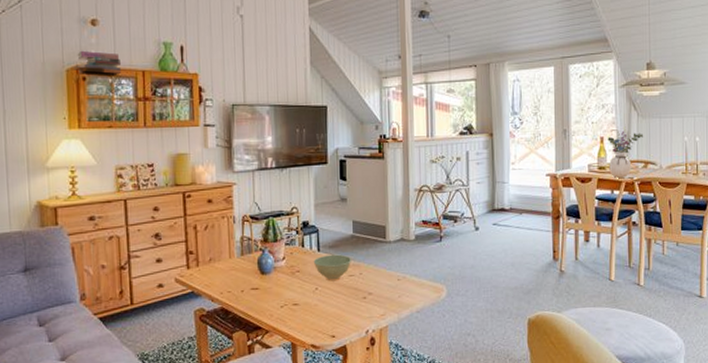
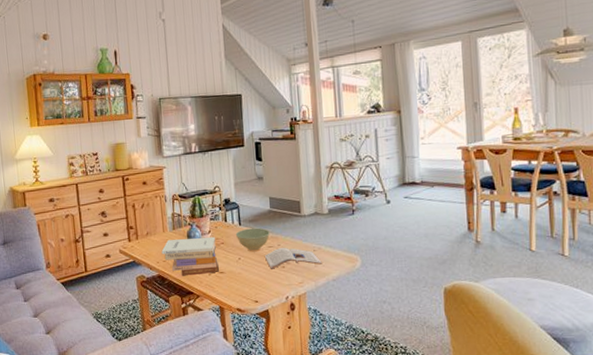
books: present [73,51,121,77] -> none [31,61,68,82]
books: none [226,263,293,309] -> present [161,236,219,276]
magazine: none [344,276,406,300] -> present [264,247,322,269]
bouquet: present [607,126,644,178] -> none [522,96,563,148]

